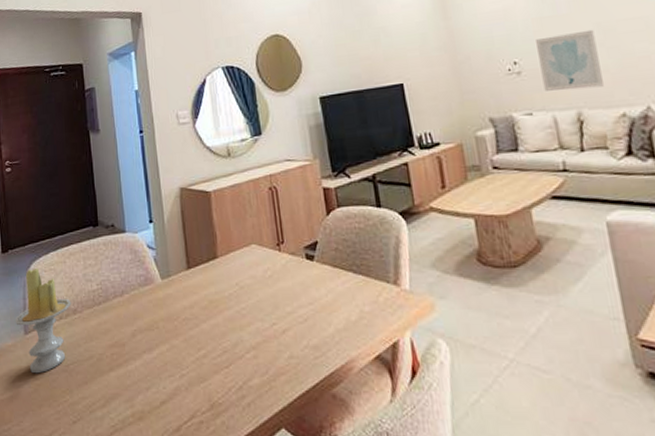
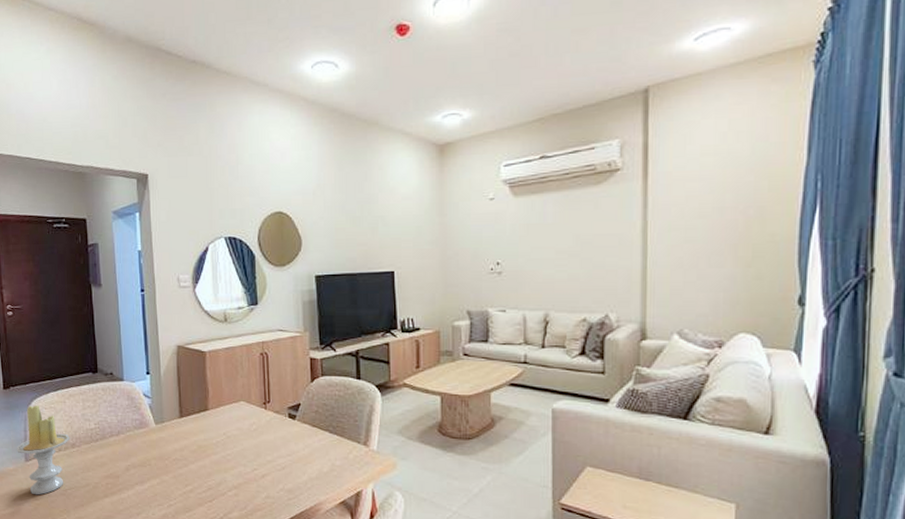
wall art: present [536,29,604,91] -> none [520,240,573,293]

